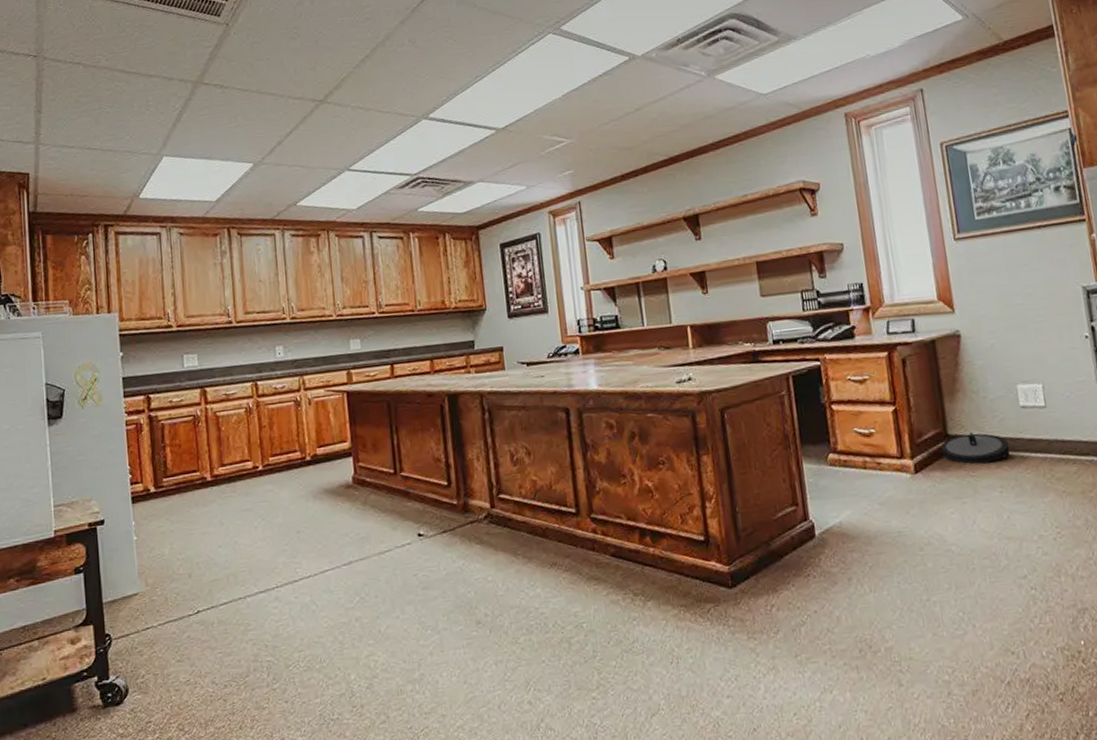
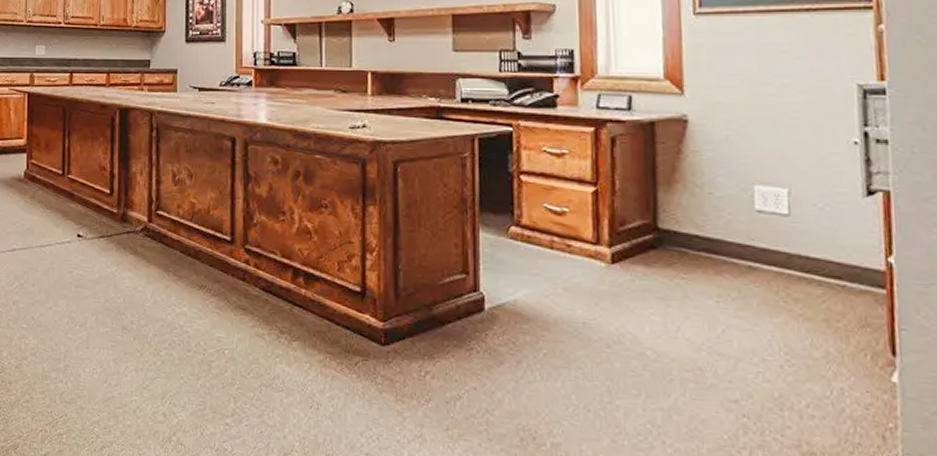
robot vacuum: present [941,432,1011,464] -> none [648,229,736,267]

